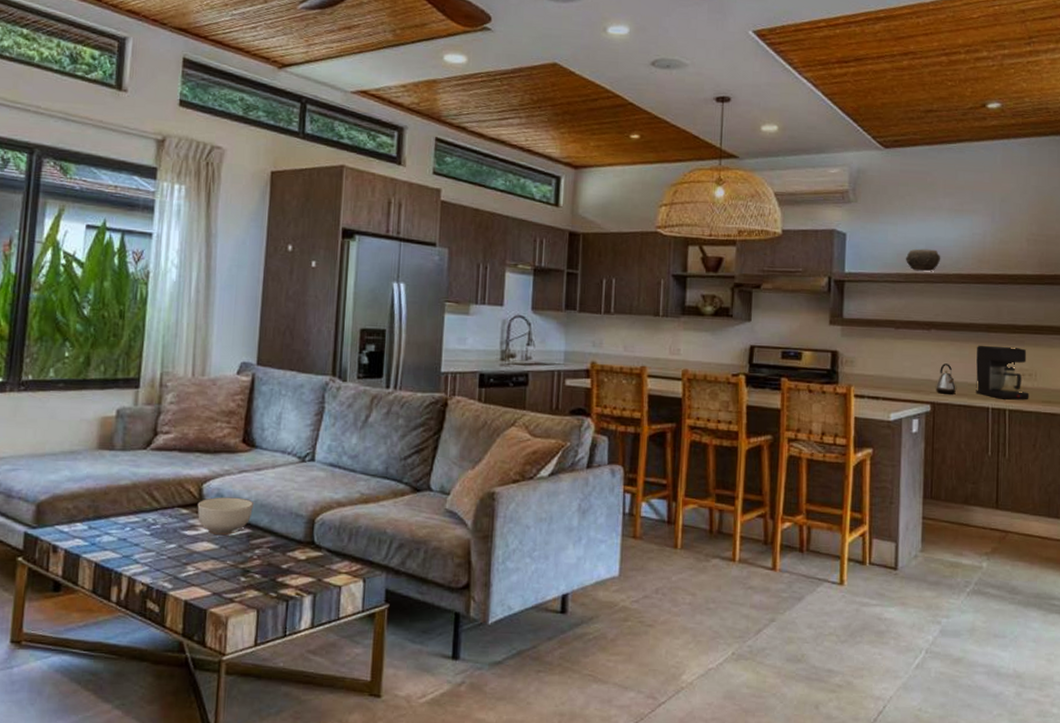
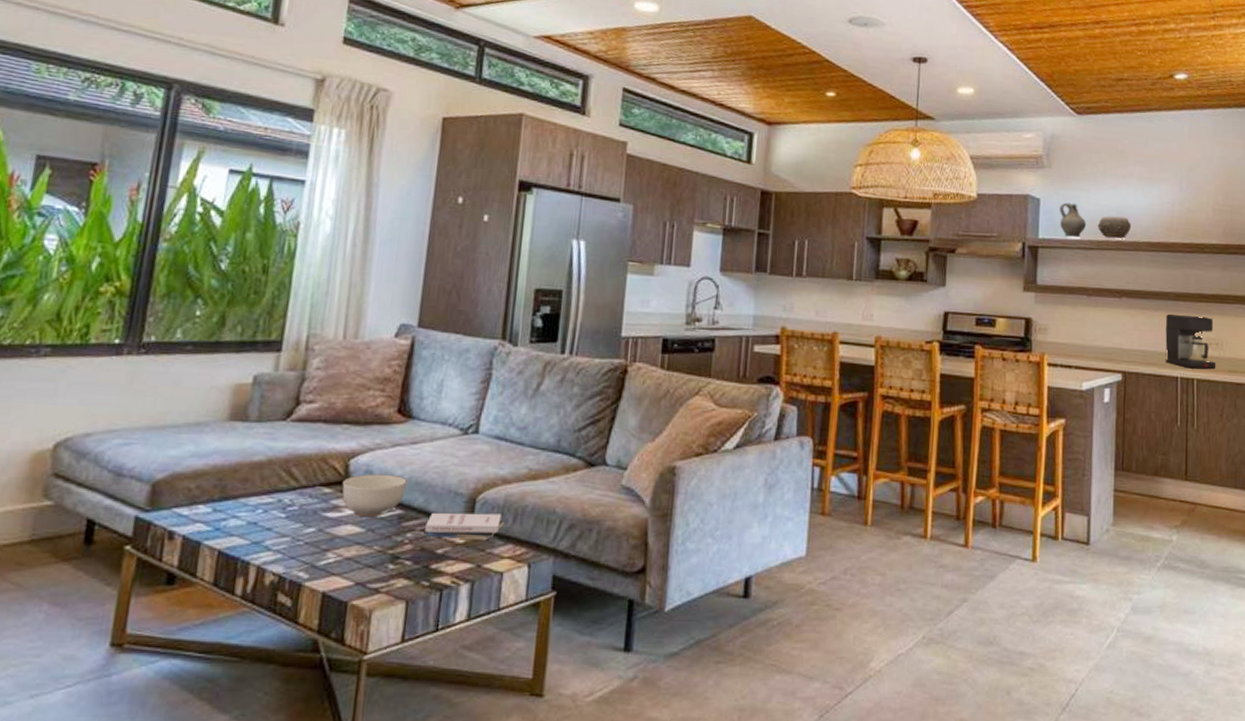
books: none [271,532,341,558] -> present [425,512,505,541]
ceramic jug: none [866,236,894,271] -> present [1060,202,1087,238]
kettle: present [935,363,957,394] -> none [1126,332,1147,363]

